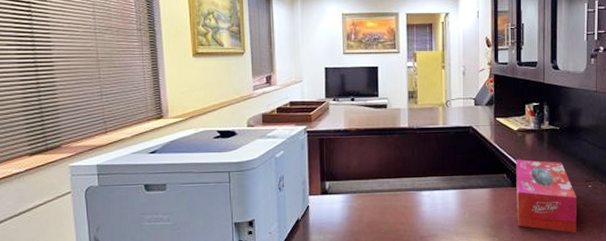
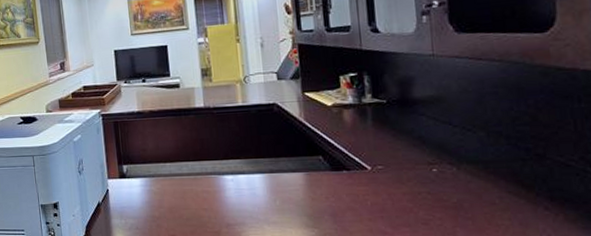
tissue box: present [516,159,578,233] -> none [333,139,421,226]

